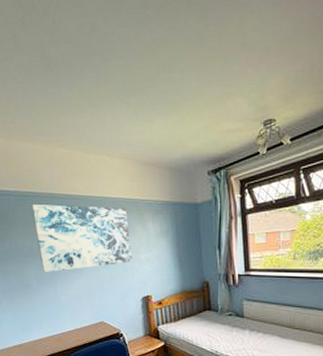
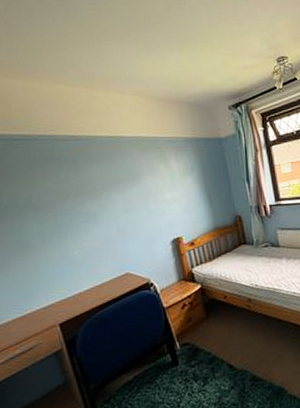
wall art: present [32,204,132,273] -> none [27,146,157,227]

